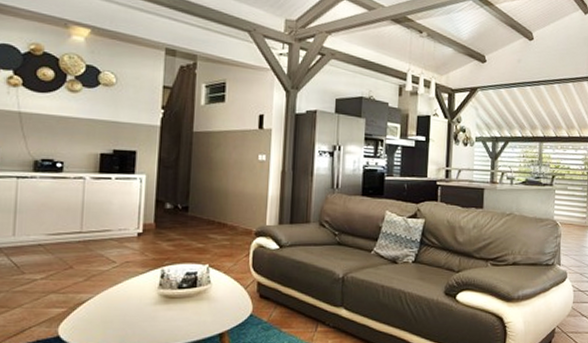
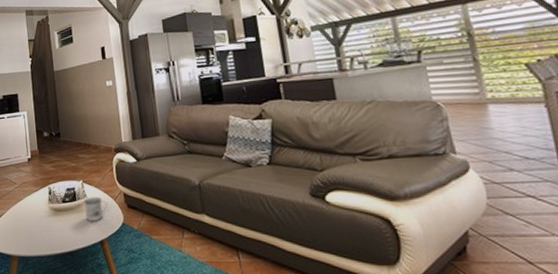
mug: none [206,284,236,312] -> present [83,196,108,222]

